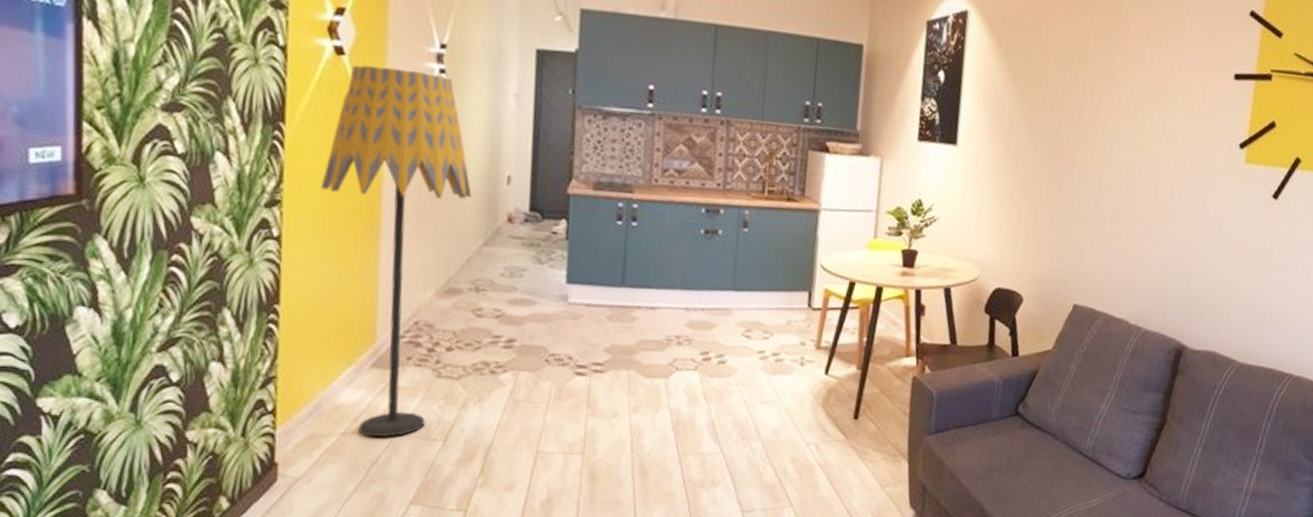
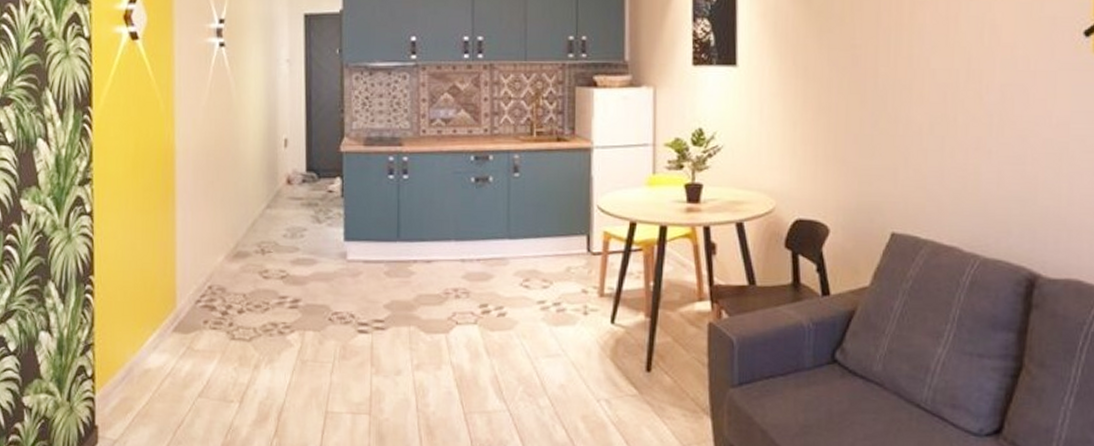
floor lamp: present [320,65,472,437] -> none [123,46,253,400]

